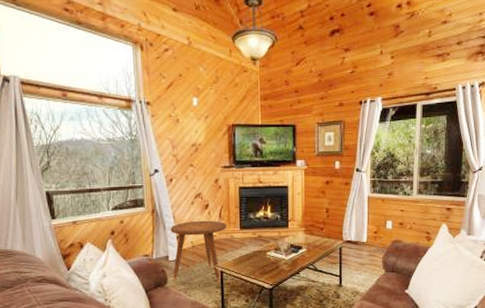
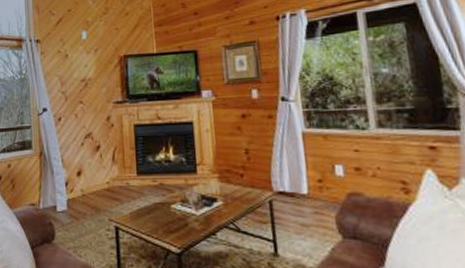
side table: present [170,220,227,285] -> none [58,164,122,244]

